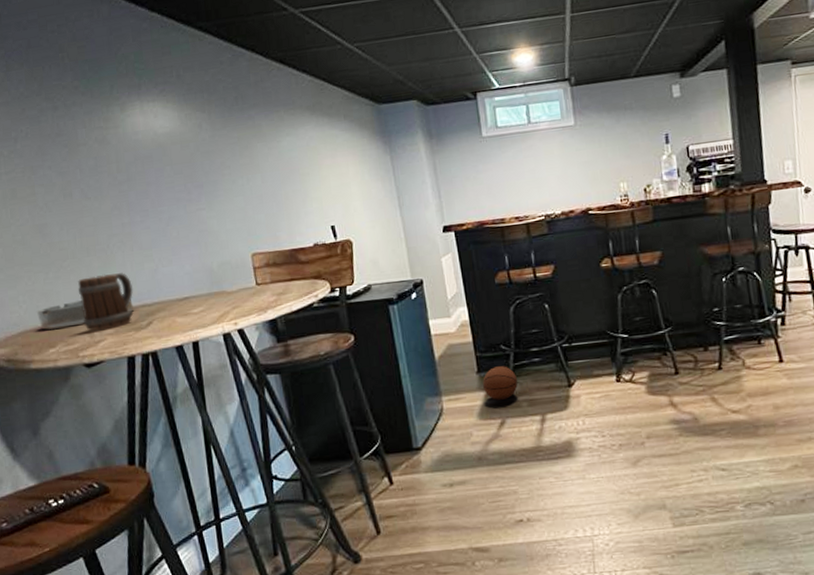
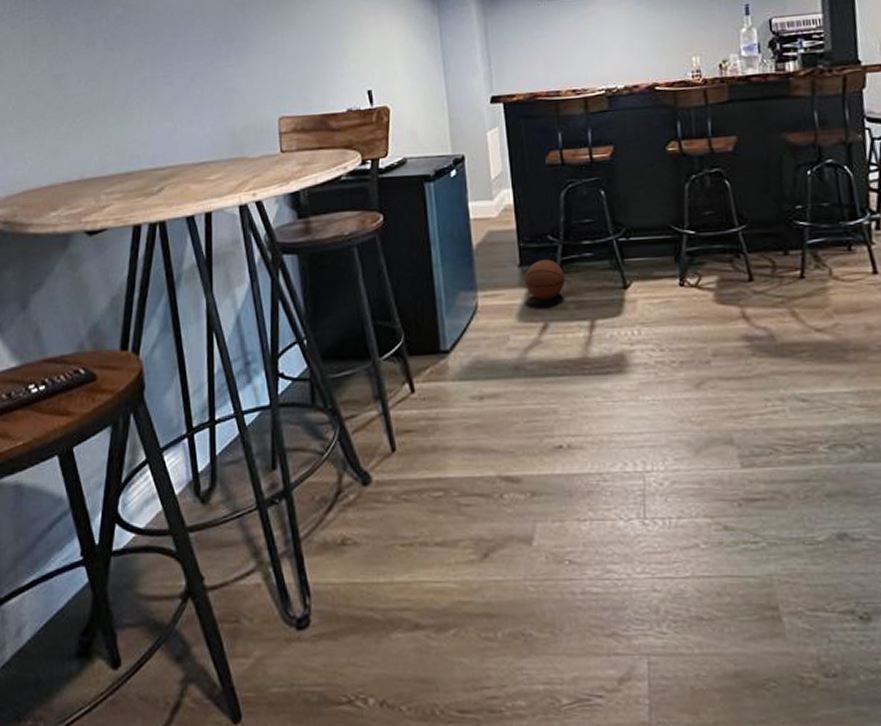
ashtray: present [37,294,134,330] -> none [42,155,147,190]
beer mug: present [77,273,134,331] -> none [88,131,148,194]

